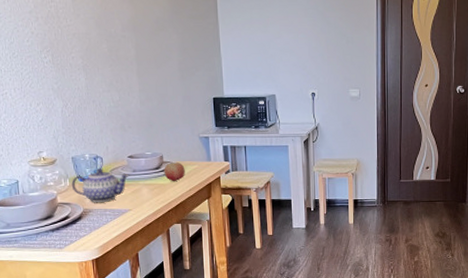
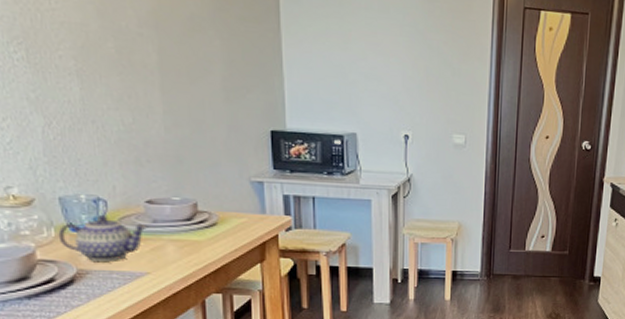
fruit: present [164,162,185,181] -> none [198,213,229,237]

